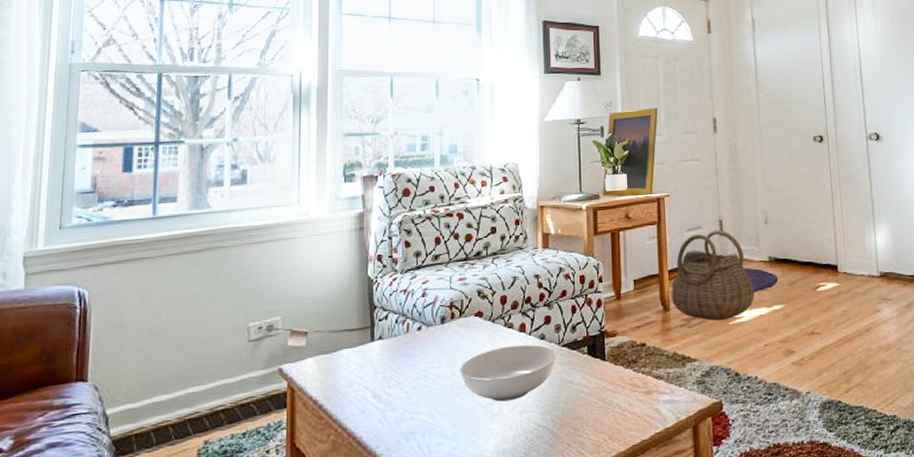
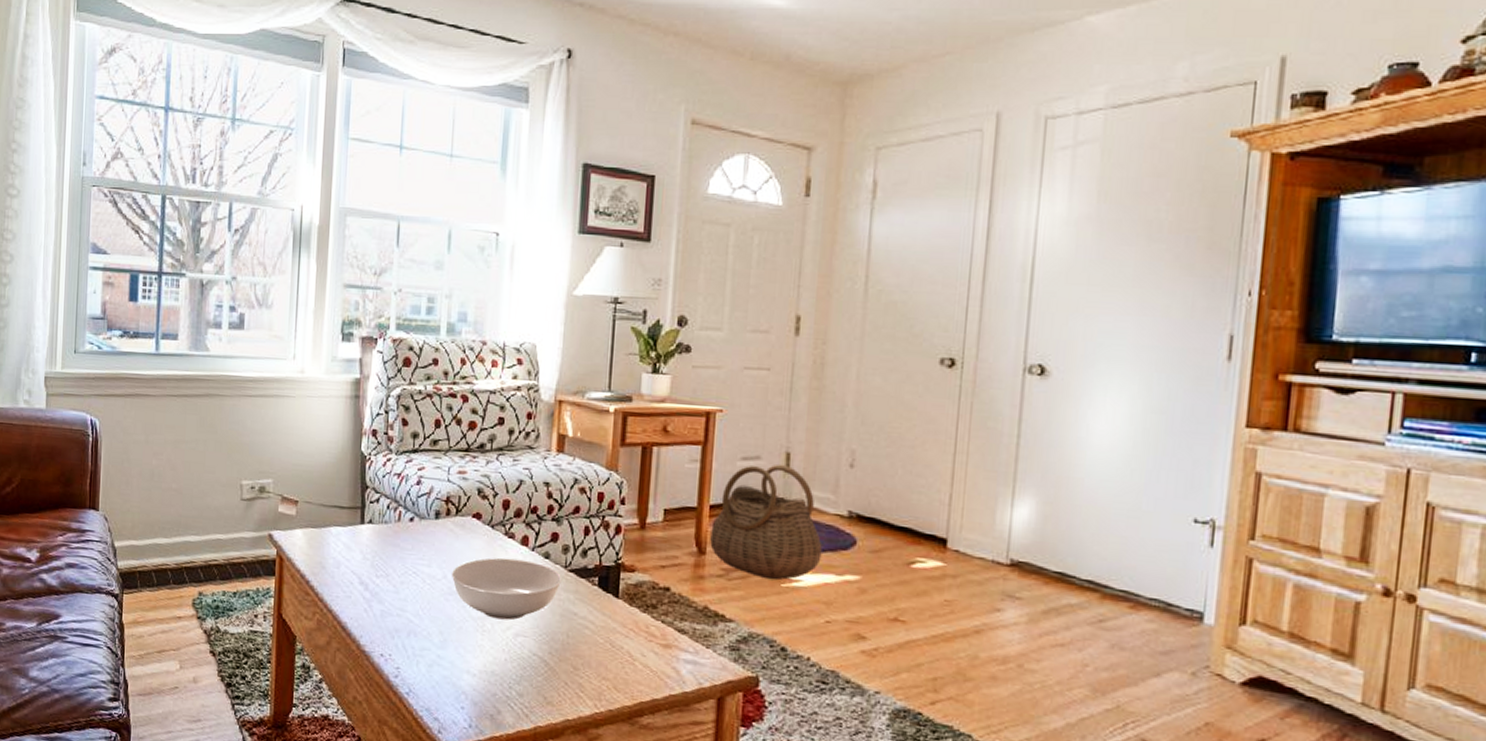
picture frame: present [603,108,658,197] -> none [637,292,721,407]

